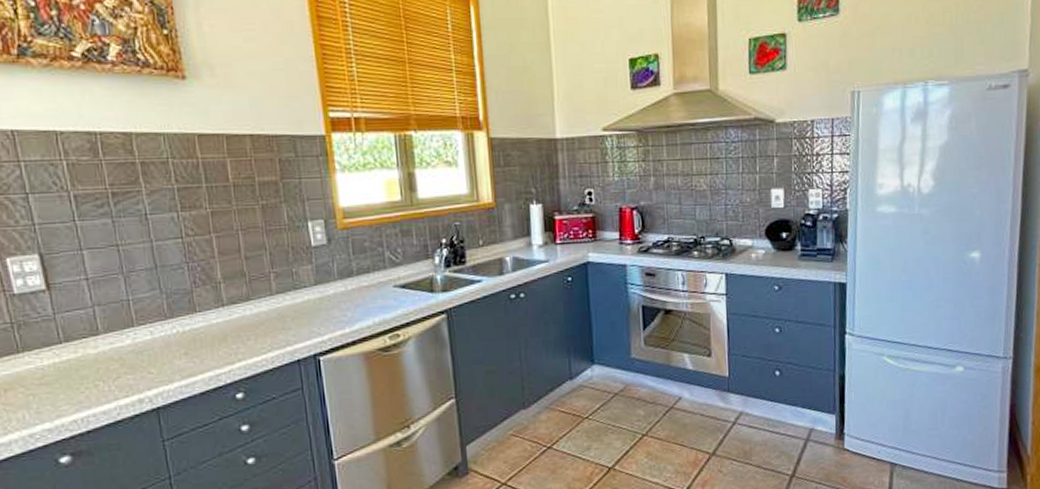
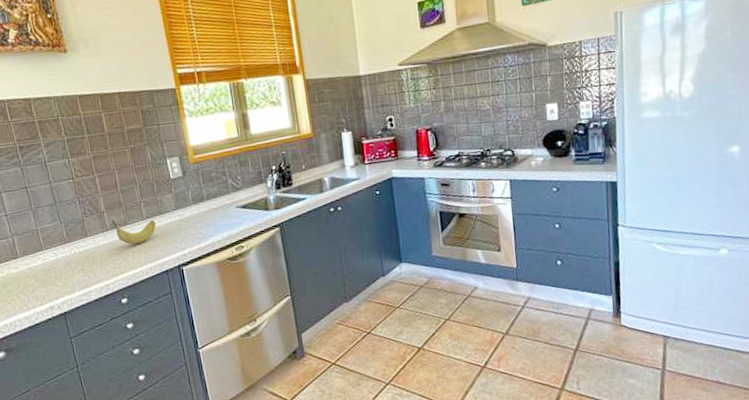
fruit: none [230,292,288,326] -> present [111,219,156,245]

